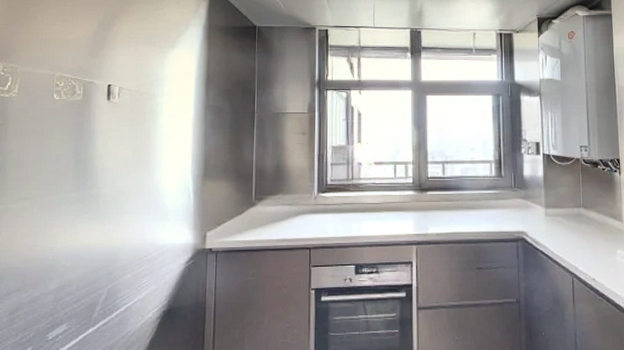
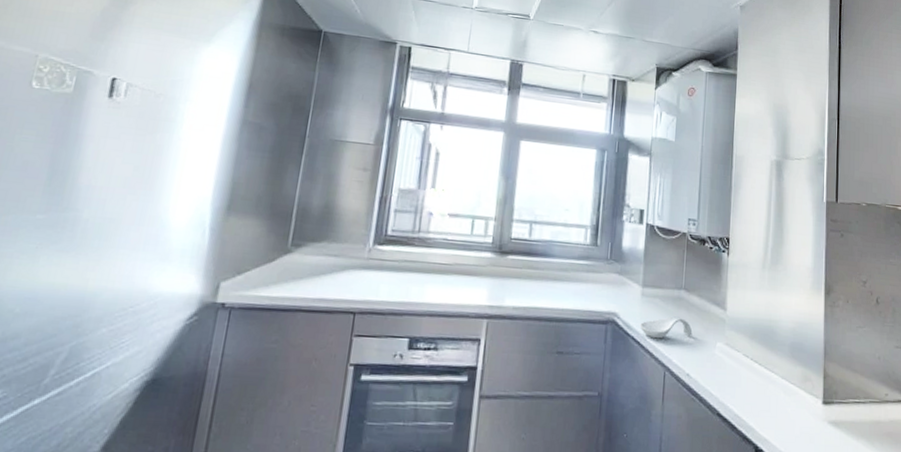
spoon rest: none [546,231,594,251] -> present [640,316,693,339]

